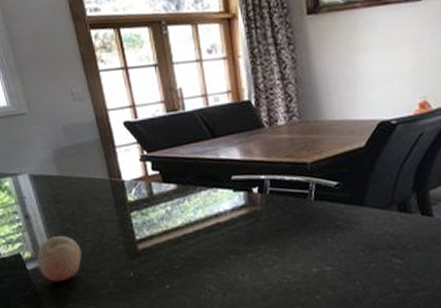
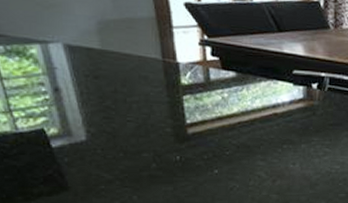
fruit: present [37,236,82,282] -> none [65,113,123,162]

